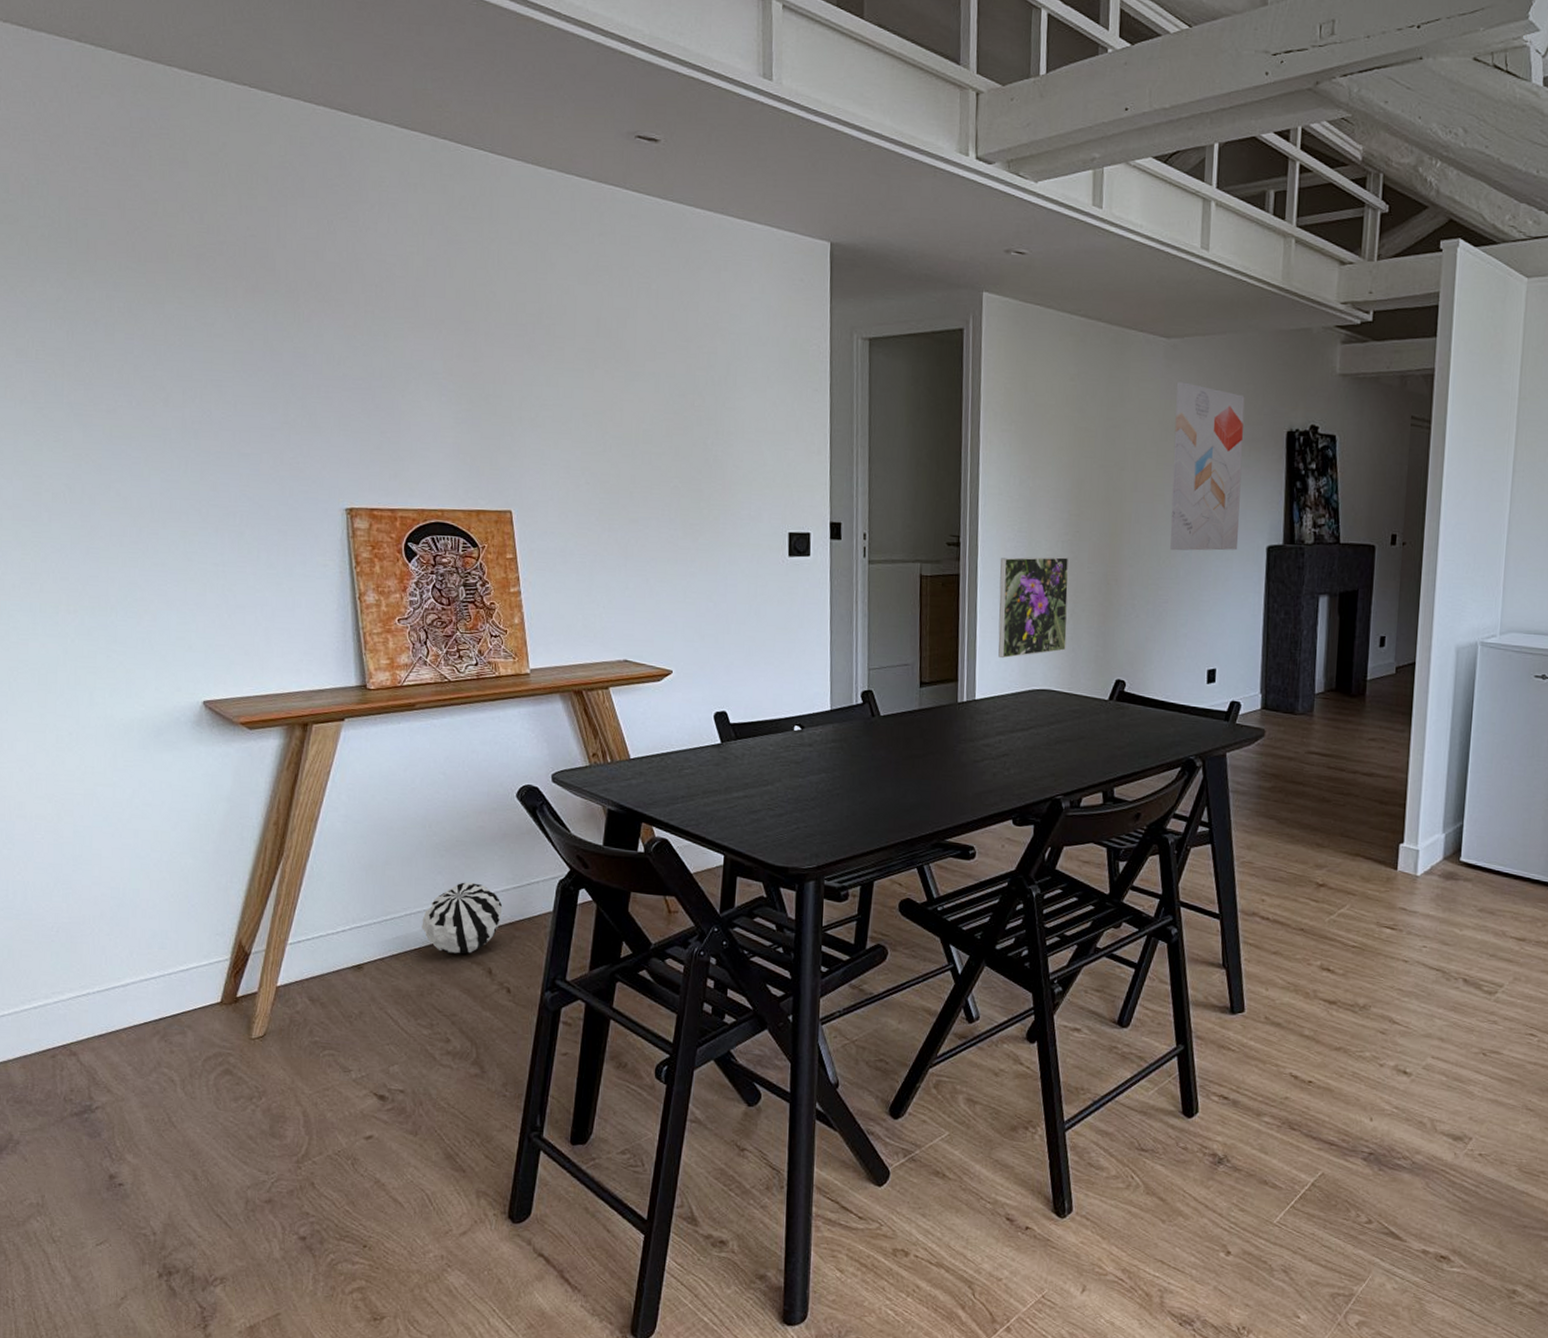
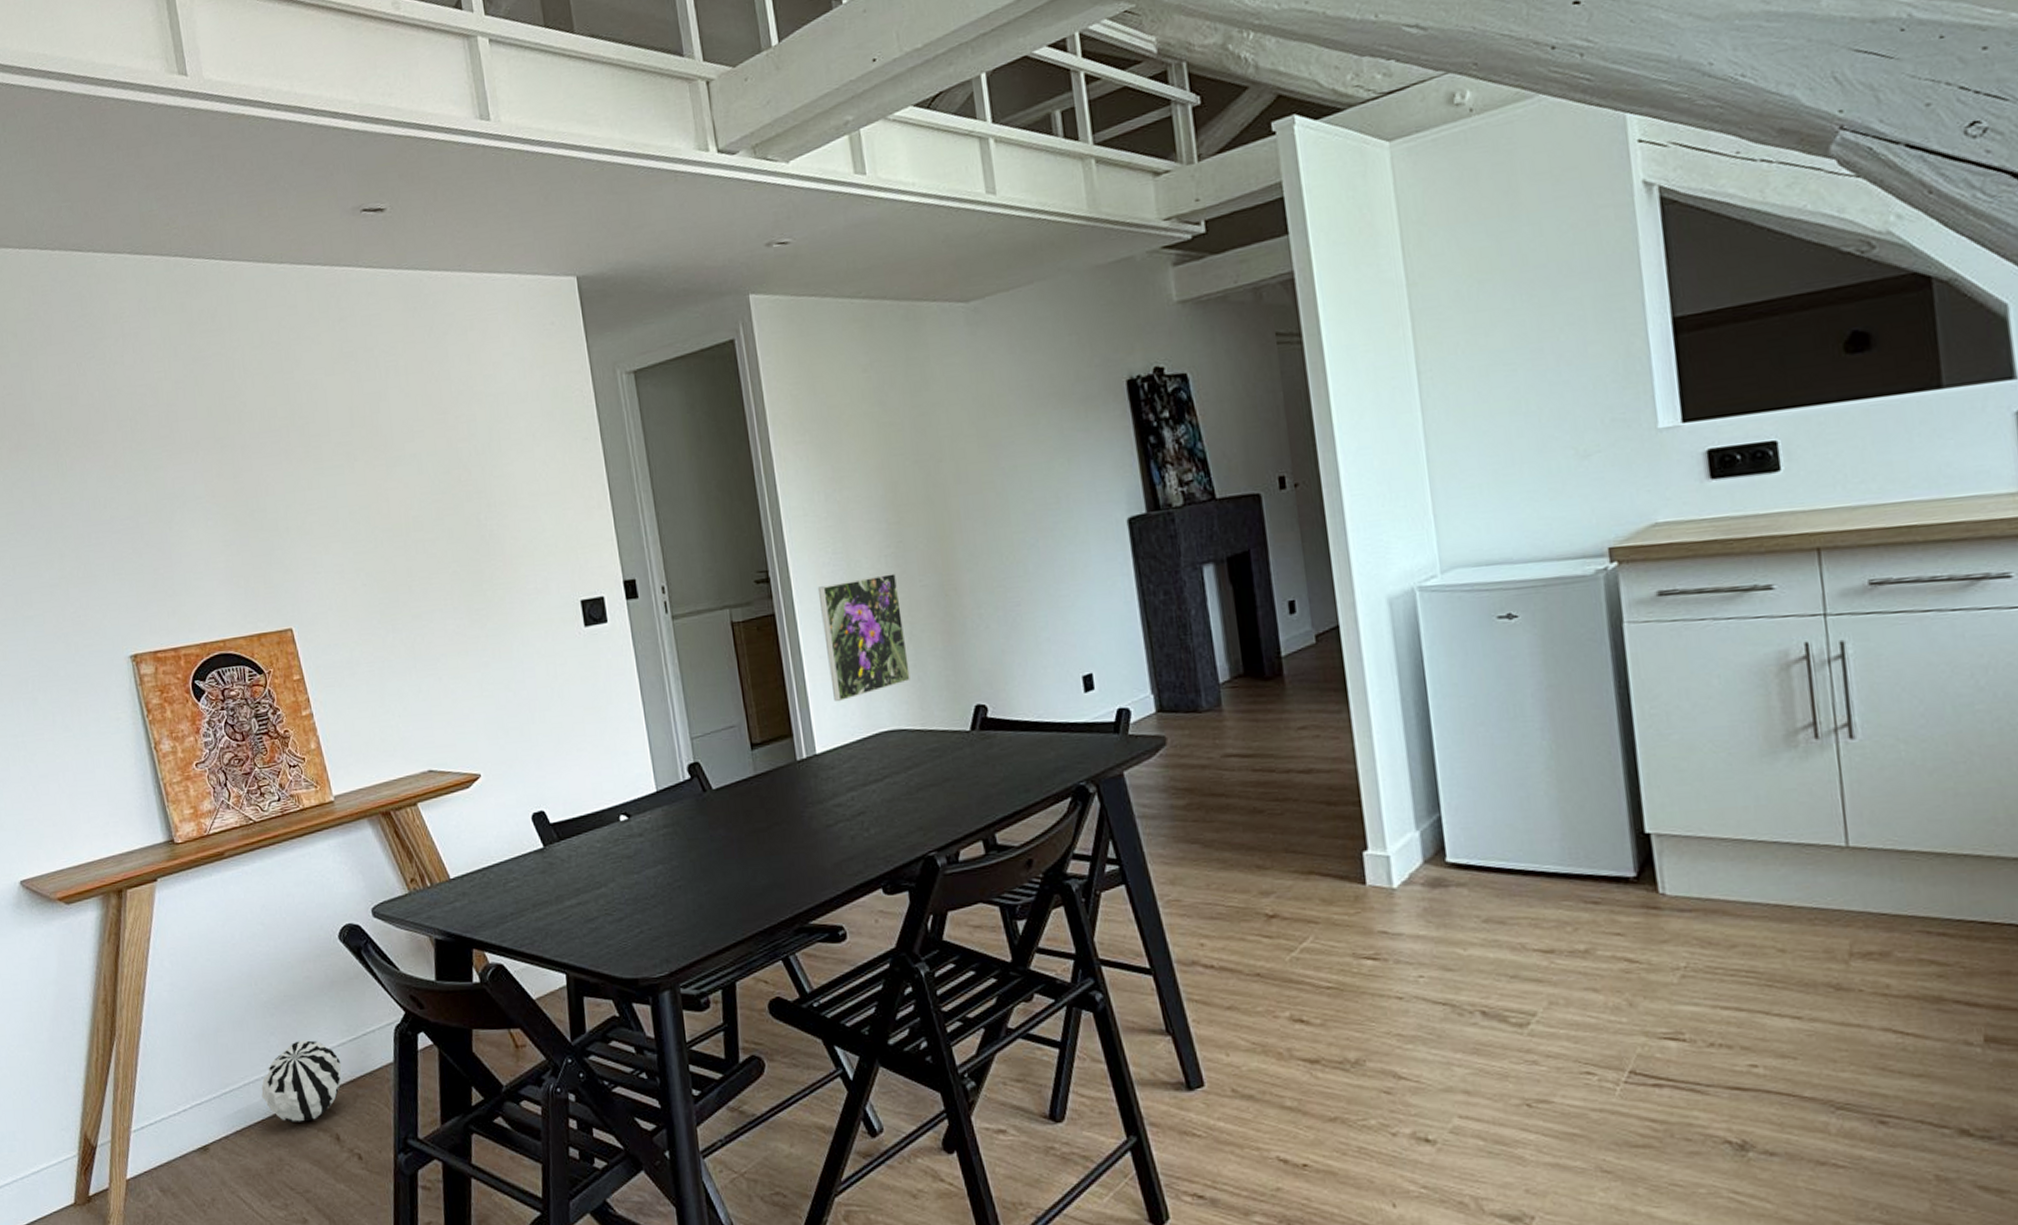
wall art: present [1170,382,1245,551] -> none [985,347,1093,544]

